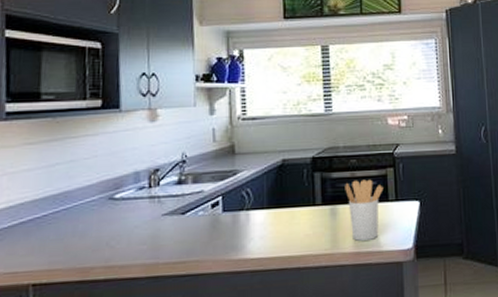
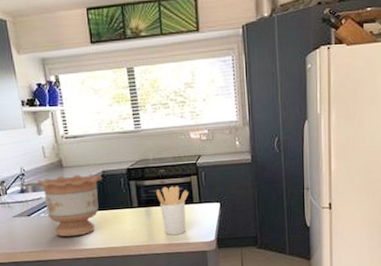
flower pot: none [200,162,281,243] -> present [37,173,102,237]

